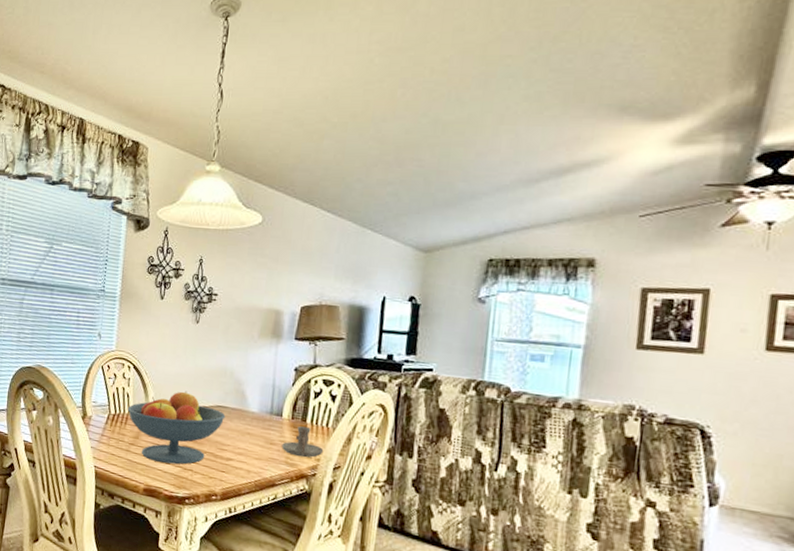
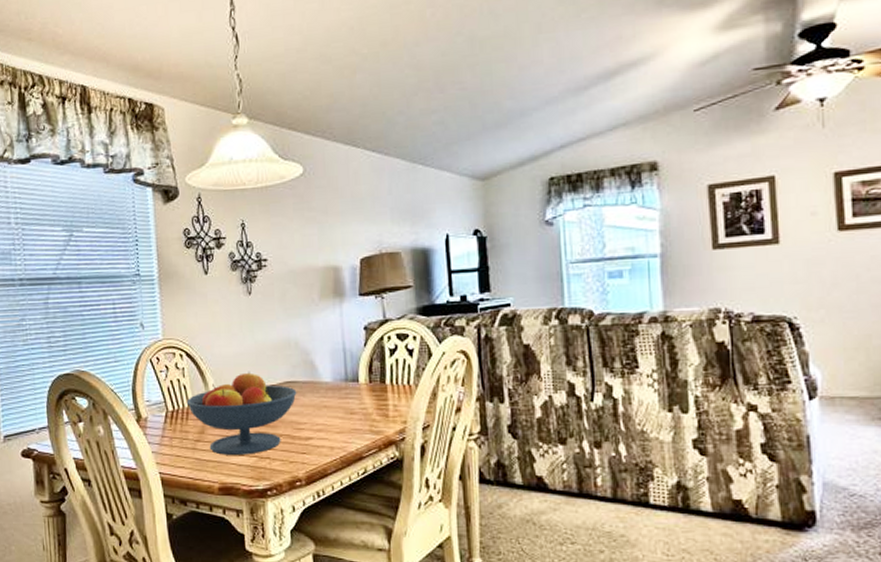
candle holder: present [281,426,324,458] -> none [363,389,409,423]

